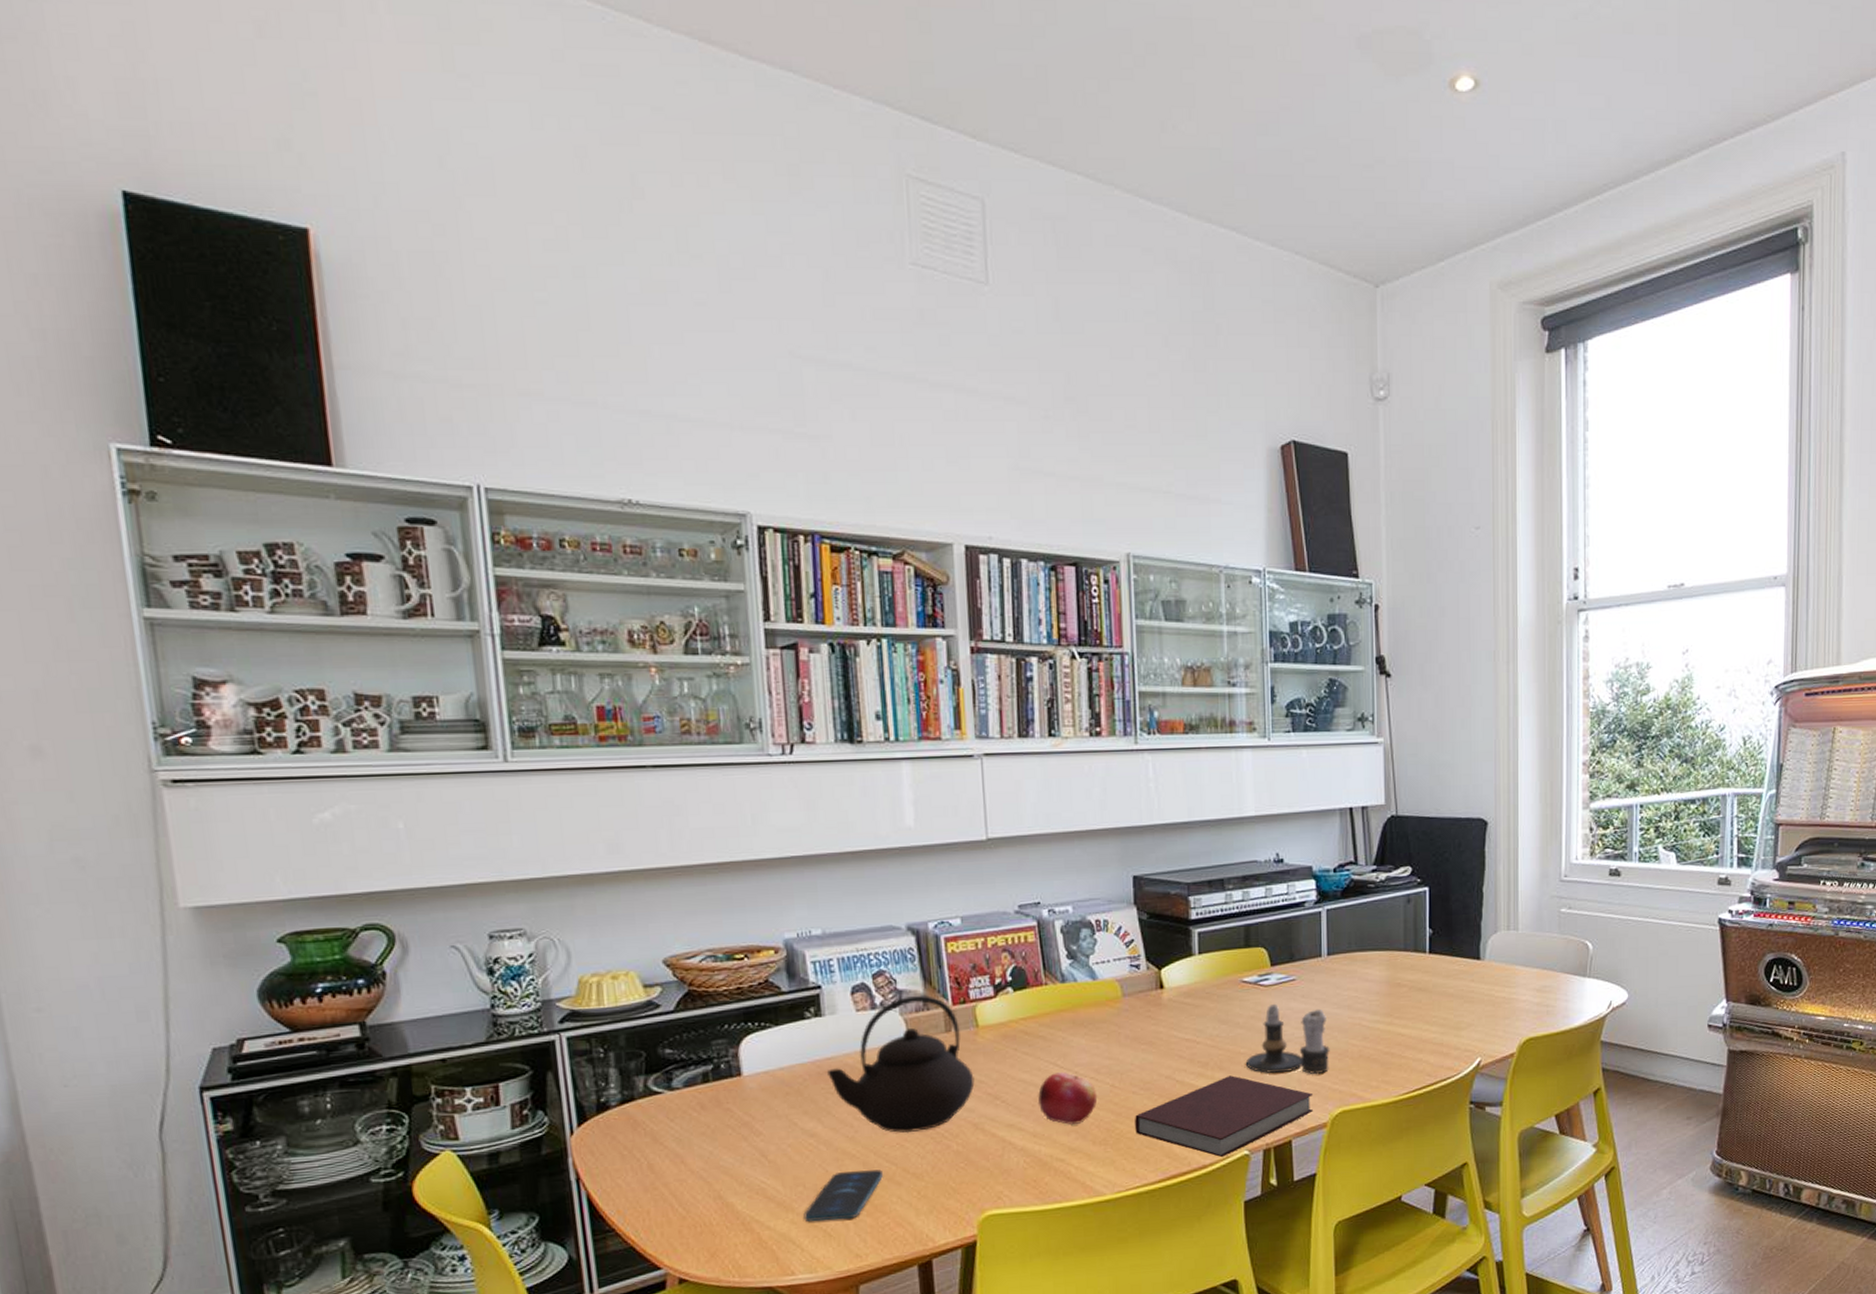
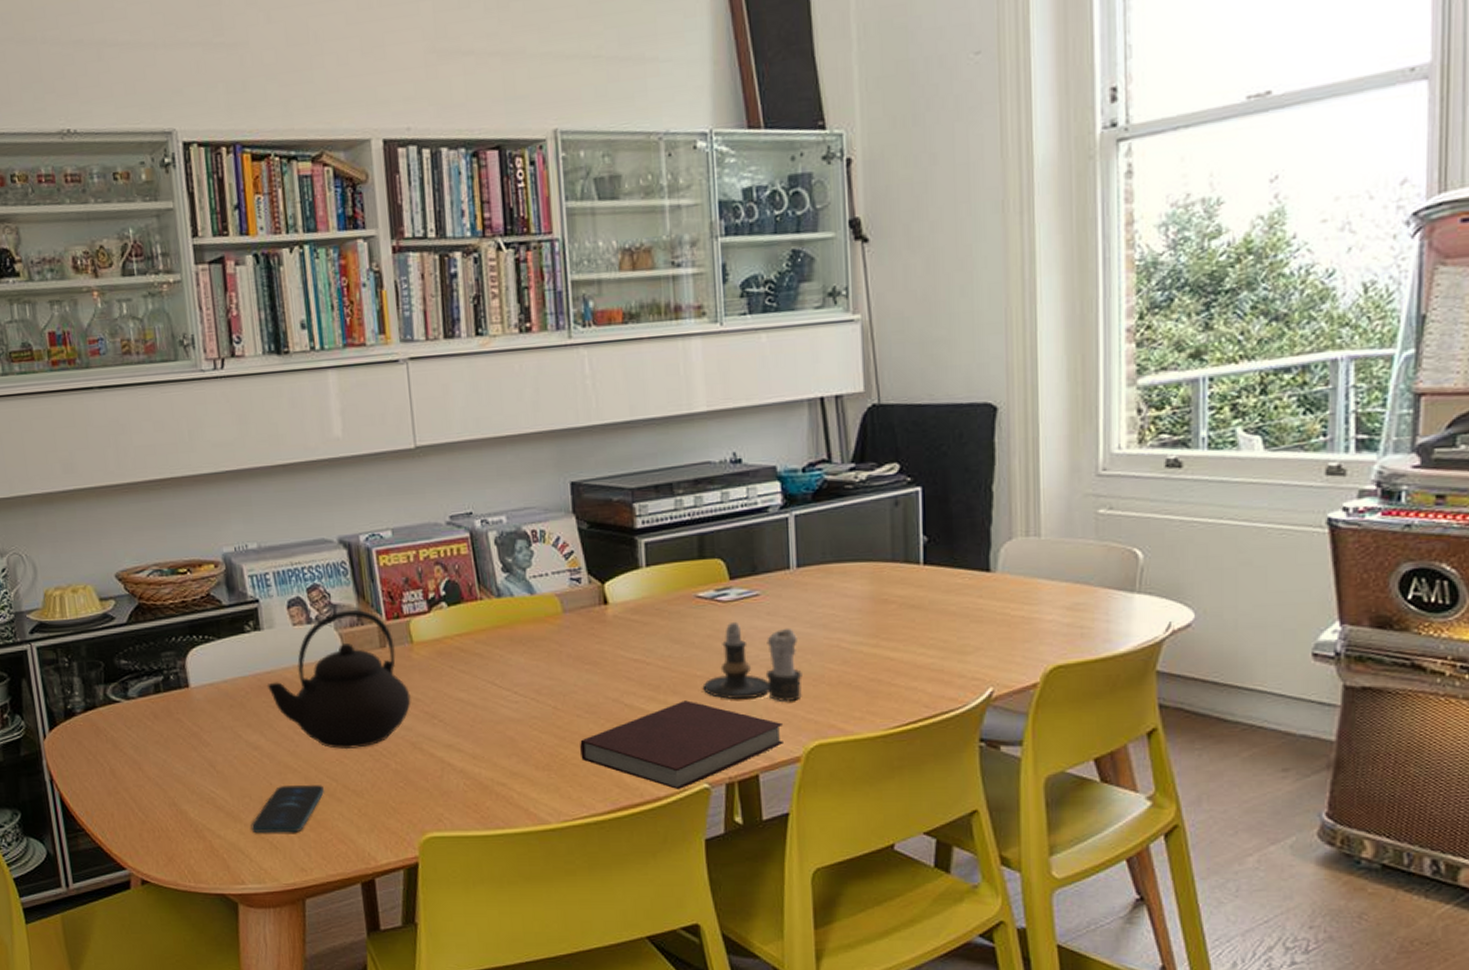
fruit: present [1037,1071,1098,1125] -> none [476,691,539,747]

